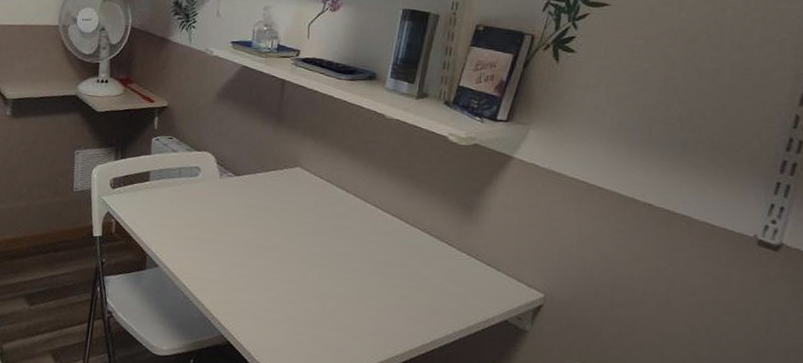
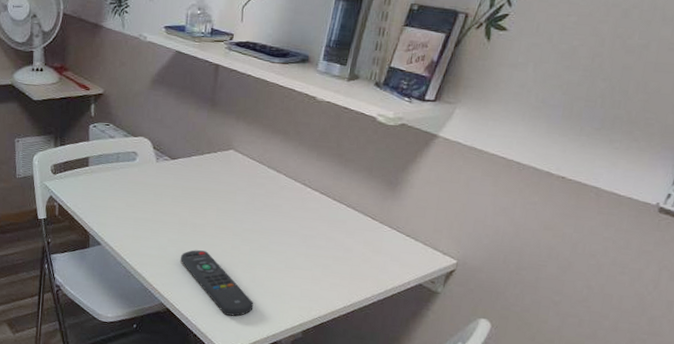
remote control: none [243,275,324,353] -> present [181,250,254,316]

